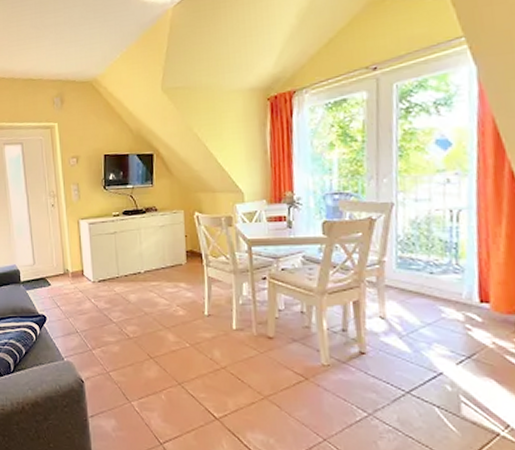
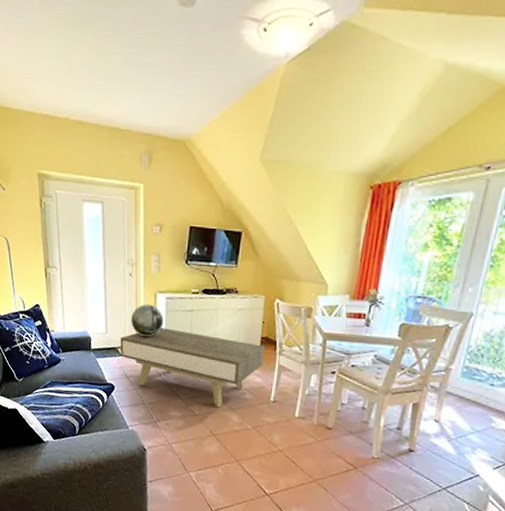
coffee table: none [48,253,192,328] -> present [120,328,265,408]
decorative sphere: none [57,232,89,263] -> present [131,304,164,336]

